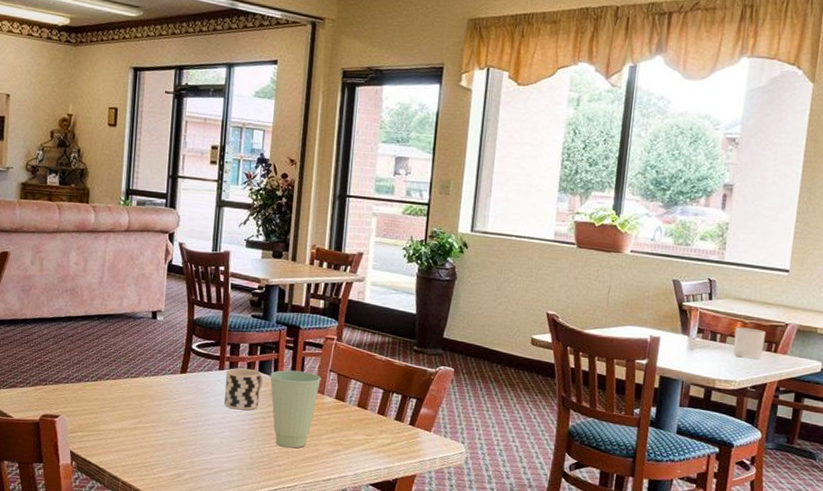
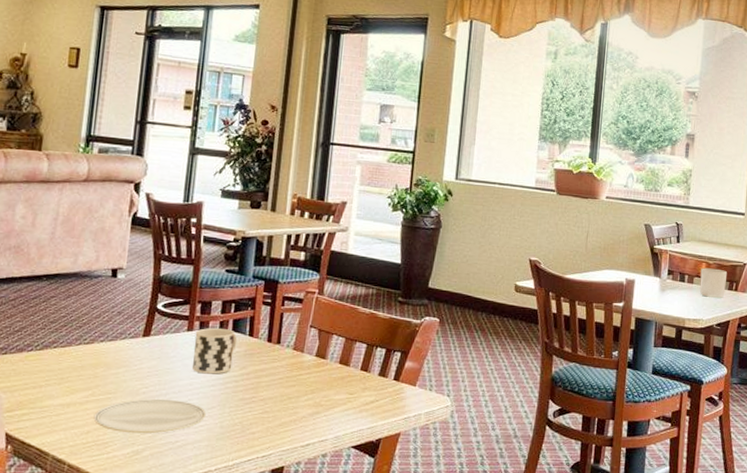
plate: none [141,429,238,460] -> present [93,399,207,434]
cup: present [270,370,321,448] -> none [244,327,301,413]

